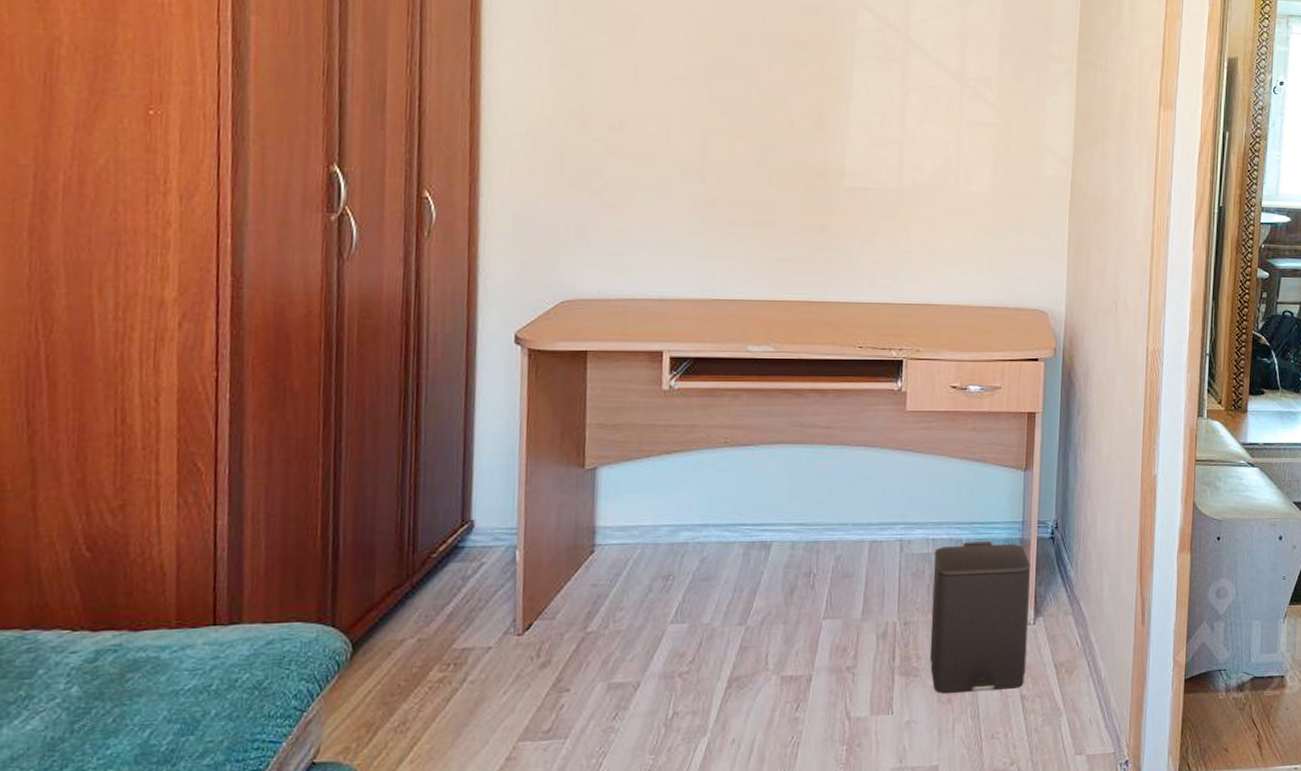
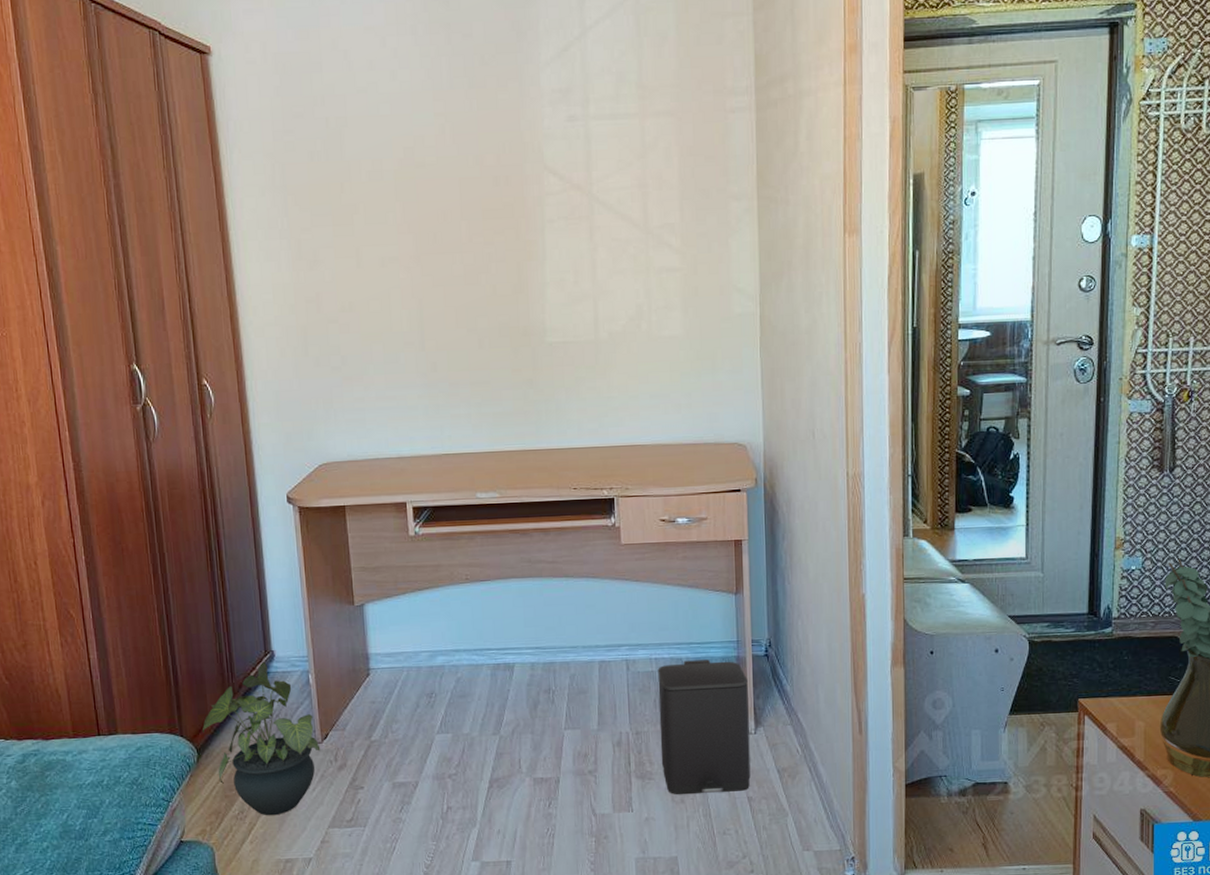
potted plant: none [362,534,520,728] -> present [202,662,321,816]

